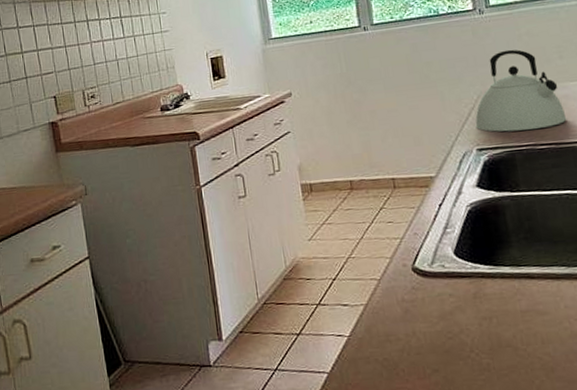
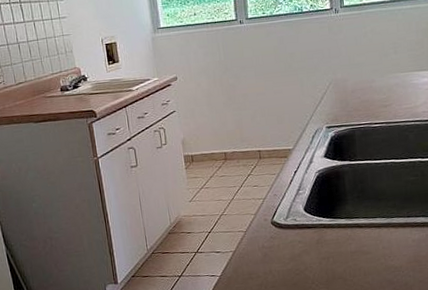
kettle: present [475,49,567,132] -> none [326,44,396,113]

